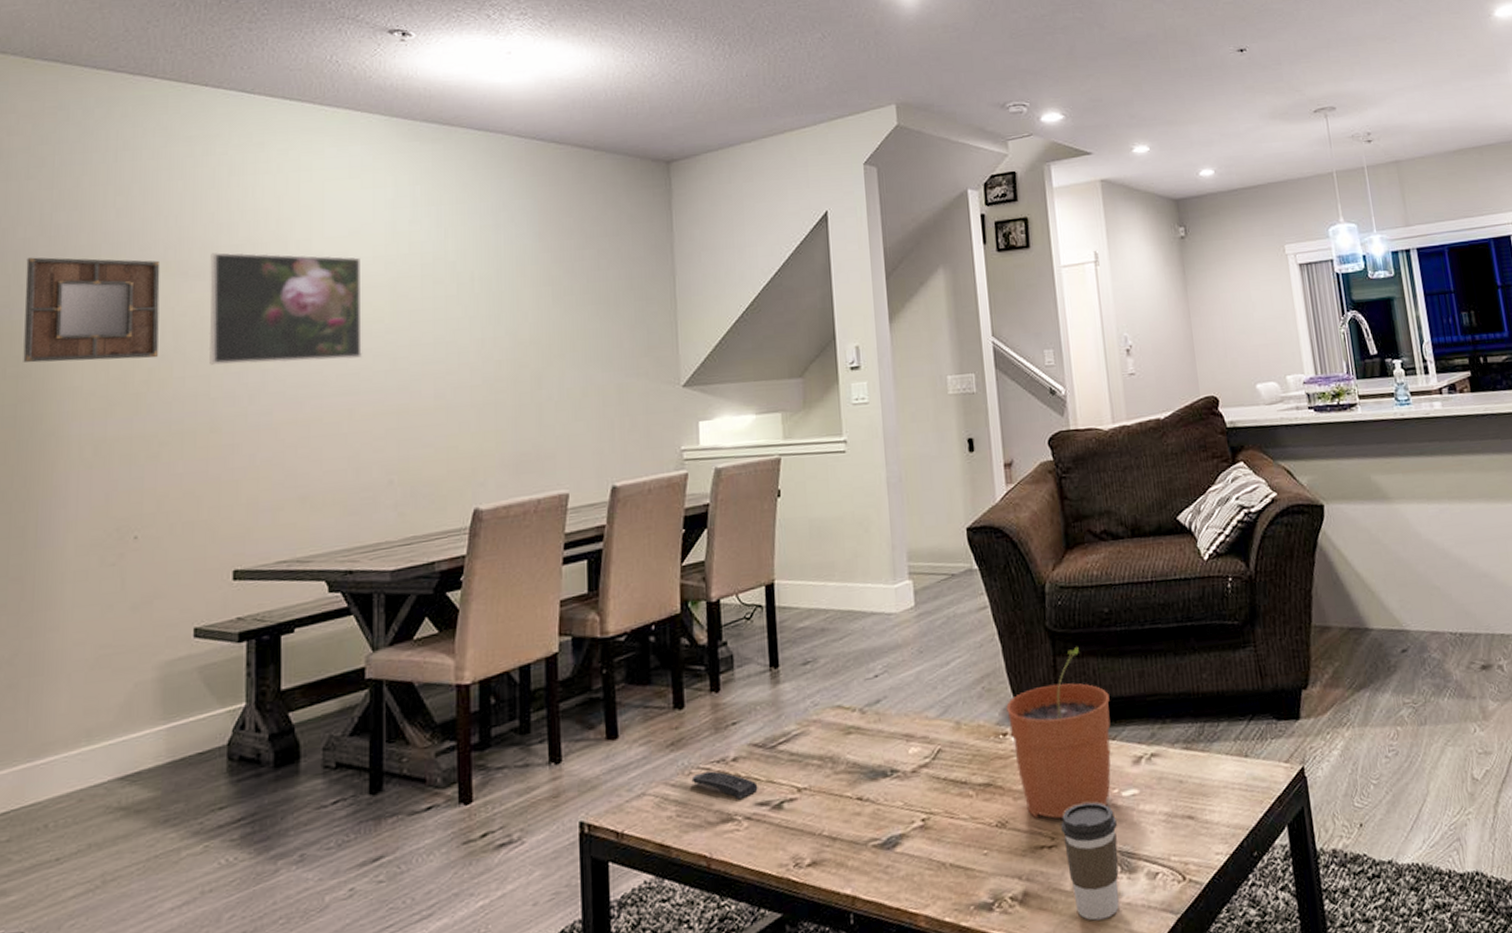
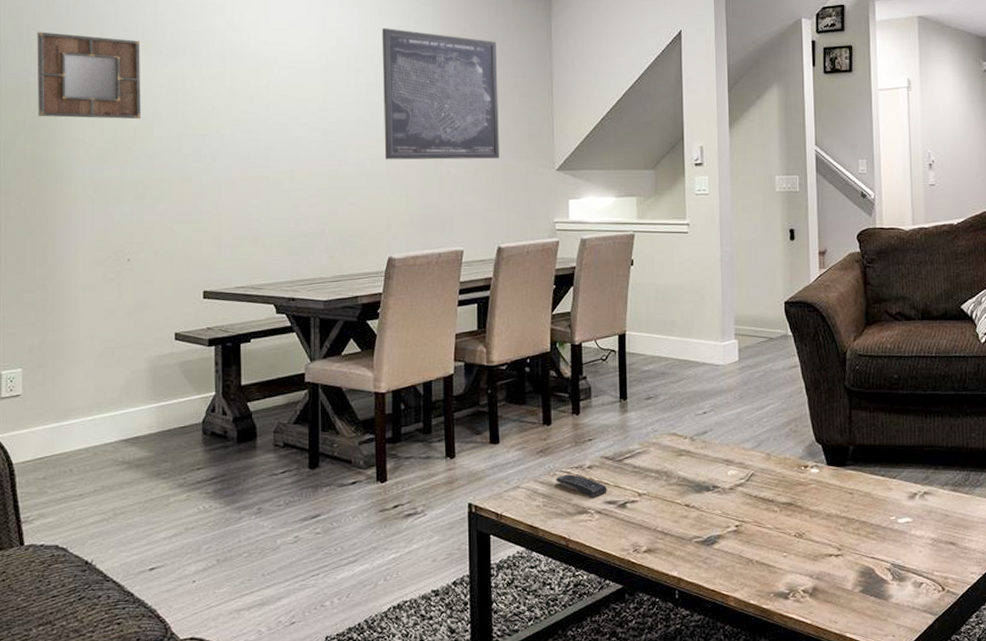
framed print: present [208,252,363,365] -> none [179,36,301,131]
wall art: none [465,228,612,388] -> present [381,28,499,160]
plant pot: present [1006,646,1111,819] -> none [808,403,893,535]
coffee cup: present [1061,802,1119,921] -> none [847,524,892,614]

